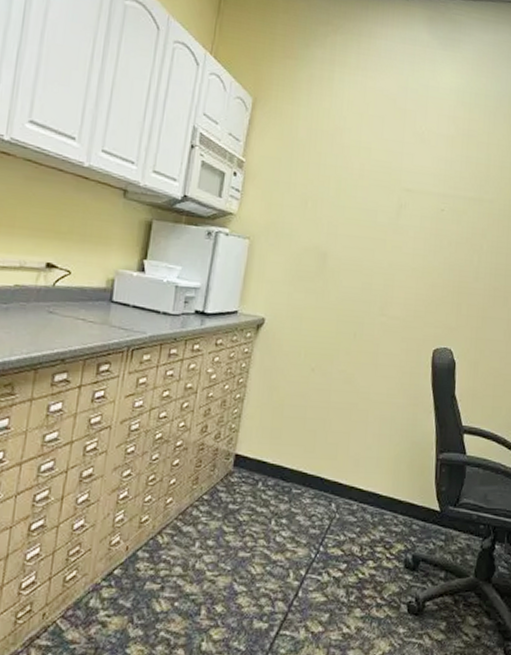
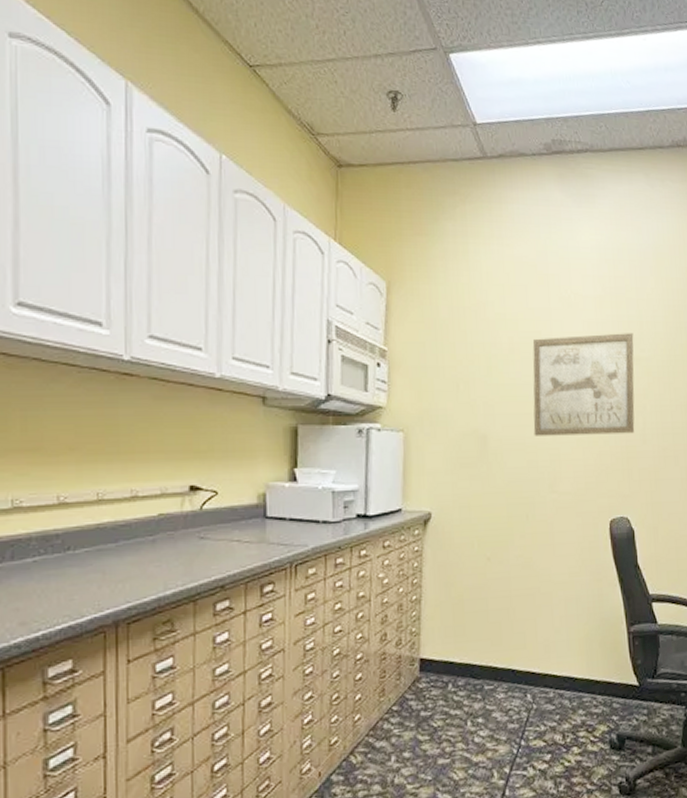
wall art: none [371,168,480,270] -> present [532,333,635,436]

